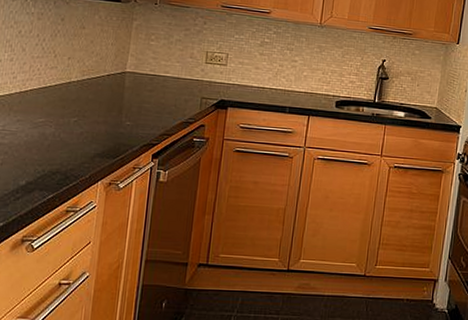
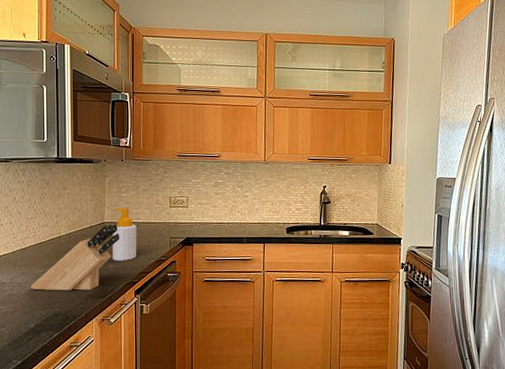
knife block: none [26,74,143,148] -> present [30,223,120,291]
soap bottle: none [130,57,164,119] -> present [112,208,137,261]

